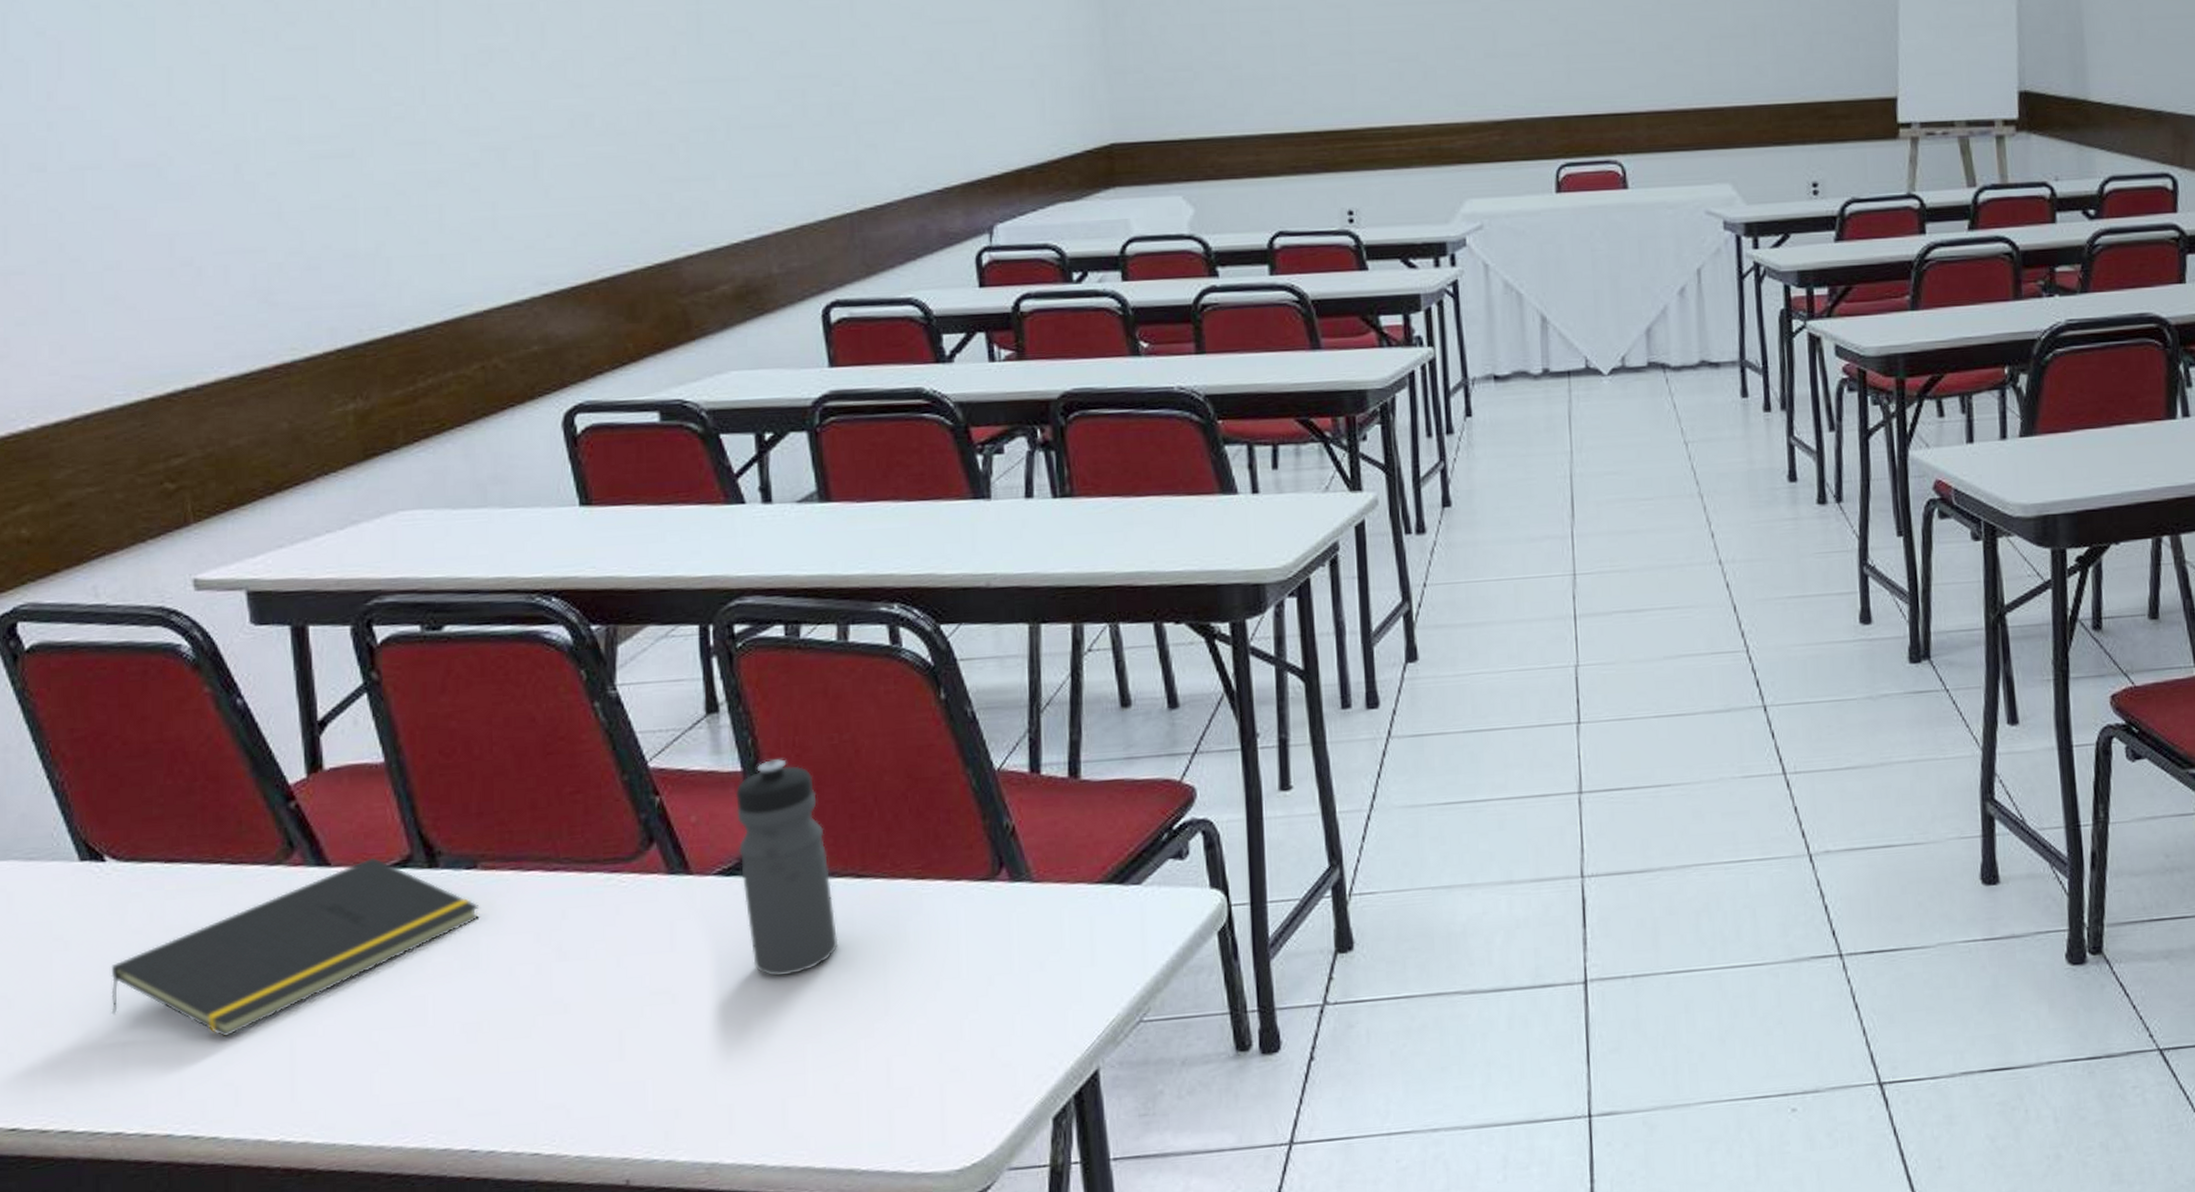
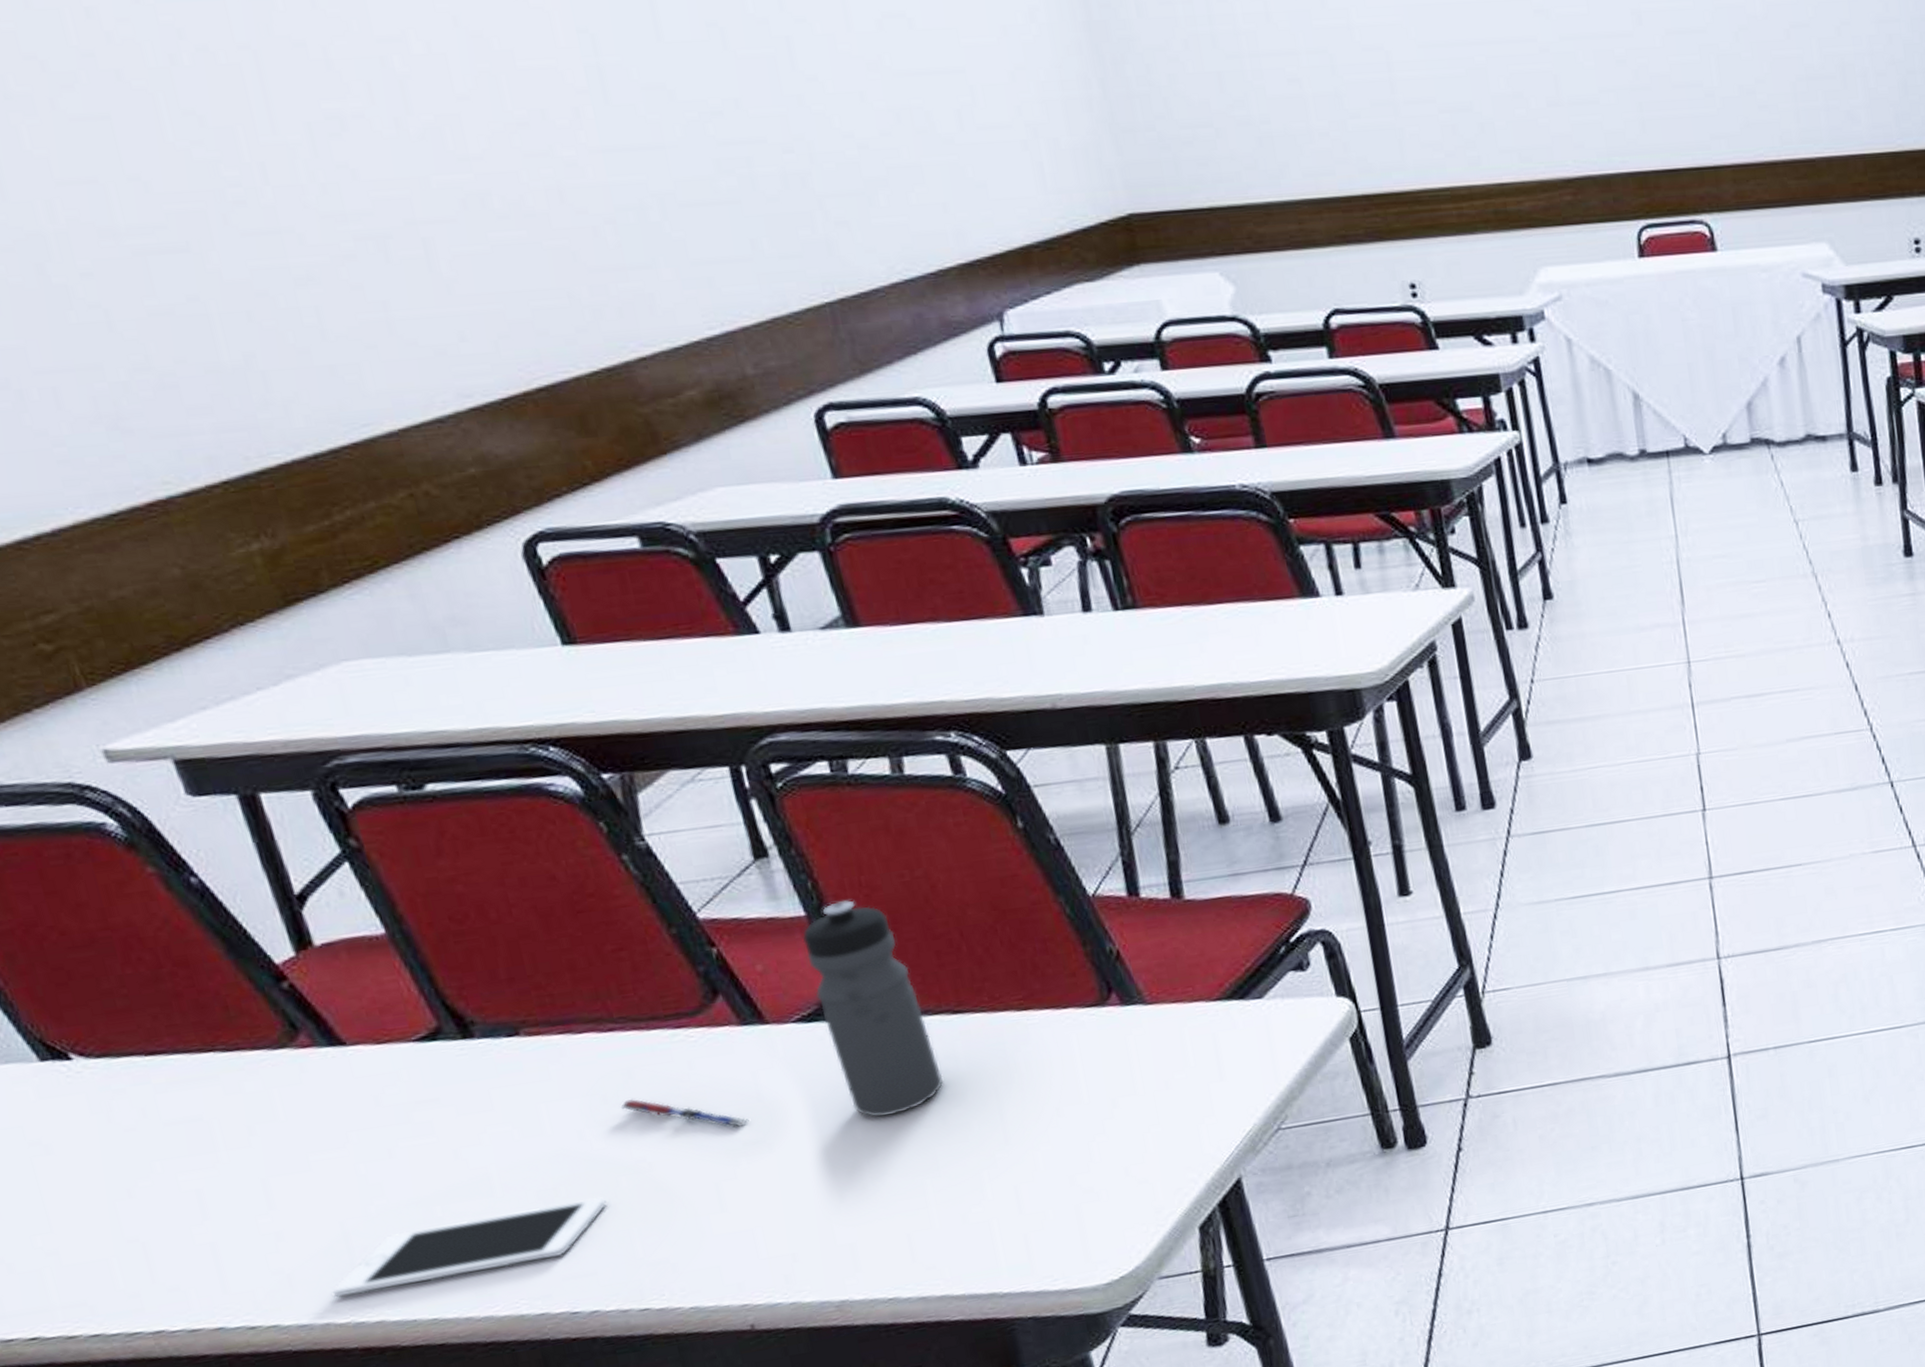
notepad: present [111,857,480,1038] -> none [107,1032,534,1227]
cell phone: none [270,1035,522,1115] -> present [332,1197,608,1298]
pen: none [550,938,660,977] -> present [620,1098,749,1129]

